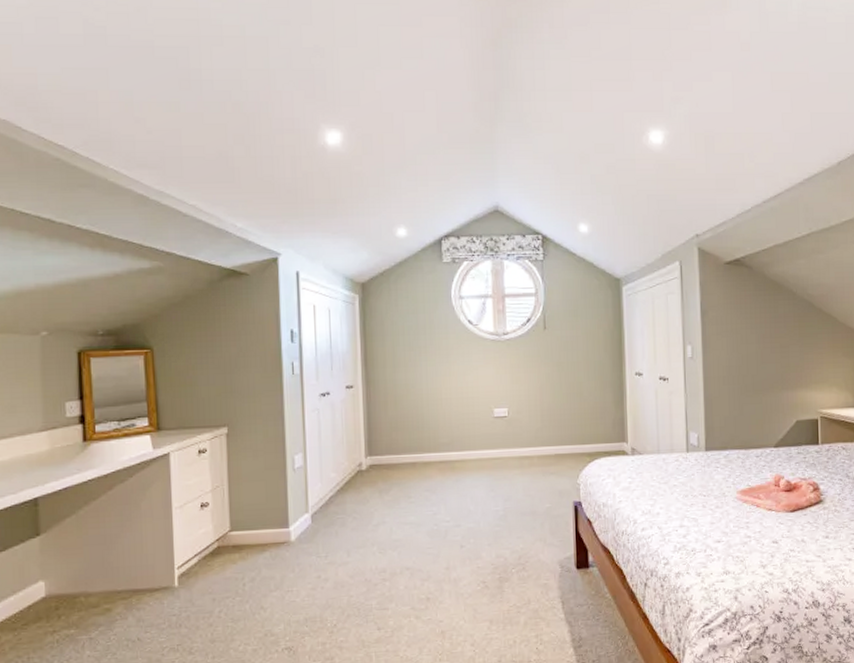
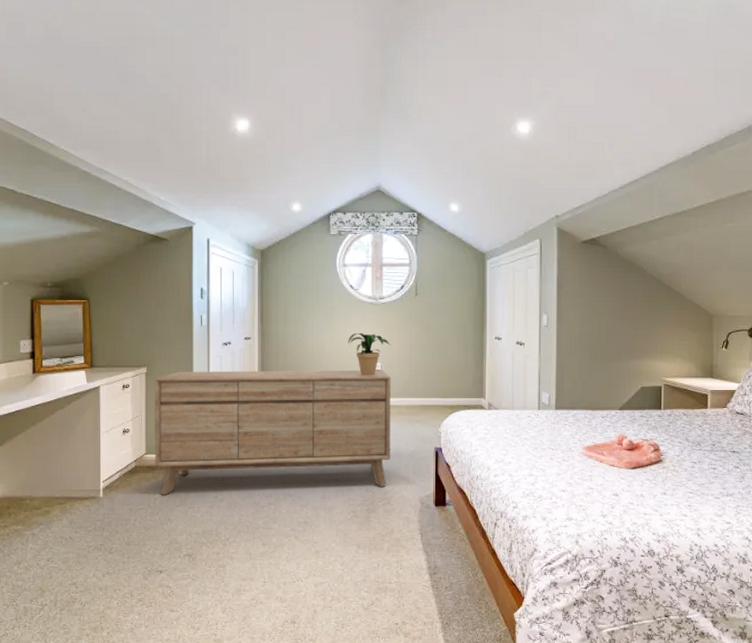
sideboard: none [238,416,523,579] -> present [154,370,391,495]
potted plant: none [468,374,518,424] -> present [348,332,391,375]

